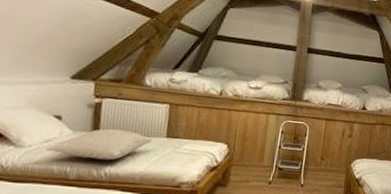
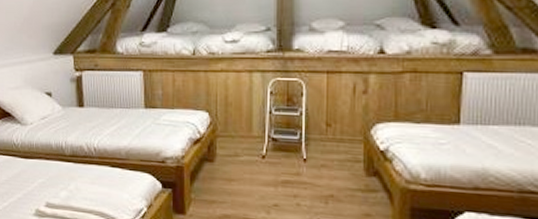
pillow: present [45,128,152,160] -> none [44,102,132,135]

